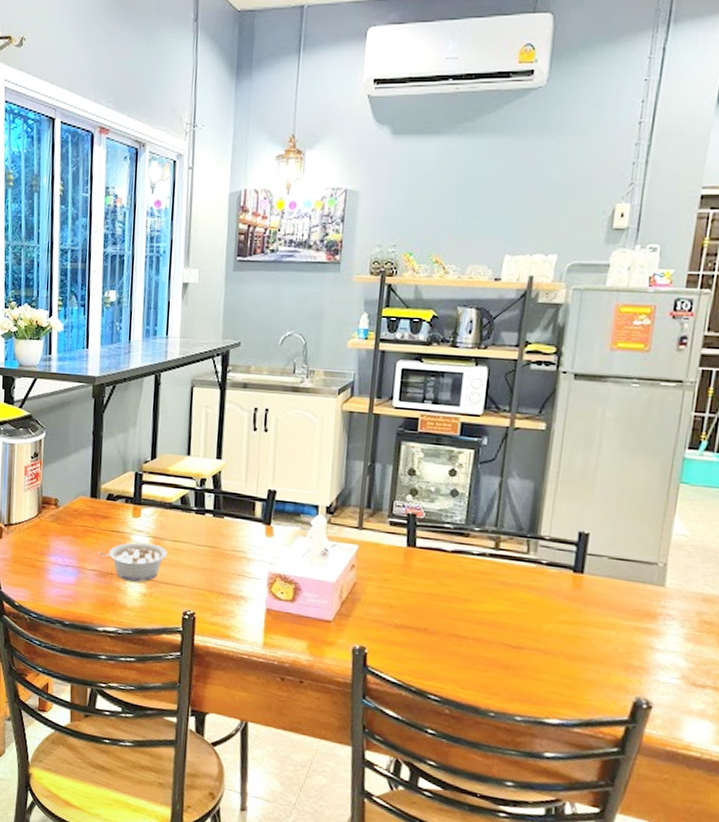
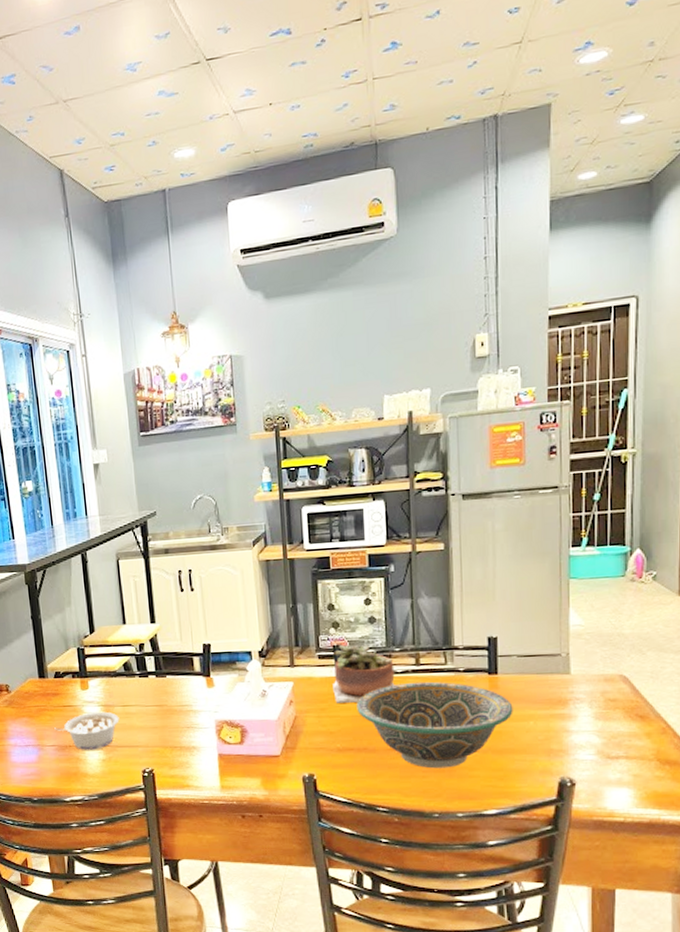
succulent plant: none [400,514,471,579] -> present [333,645,395,703]
bowl: none [422,566,595,666] -> present [356,681,513,769]

